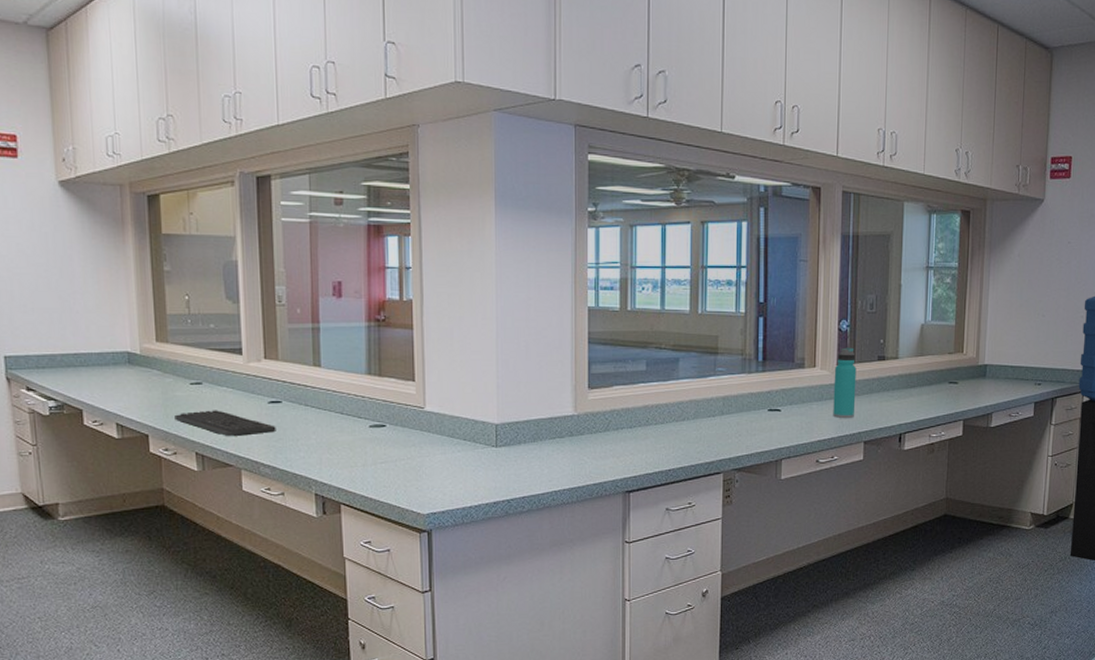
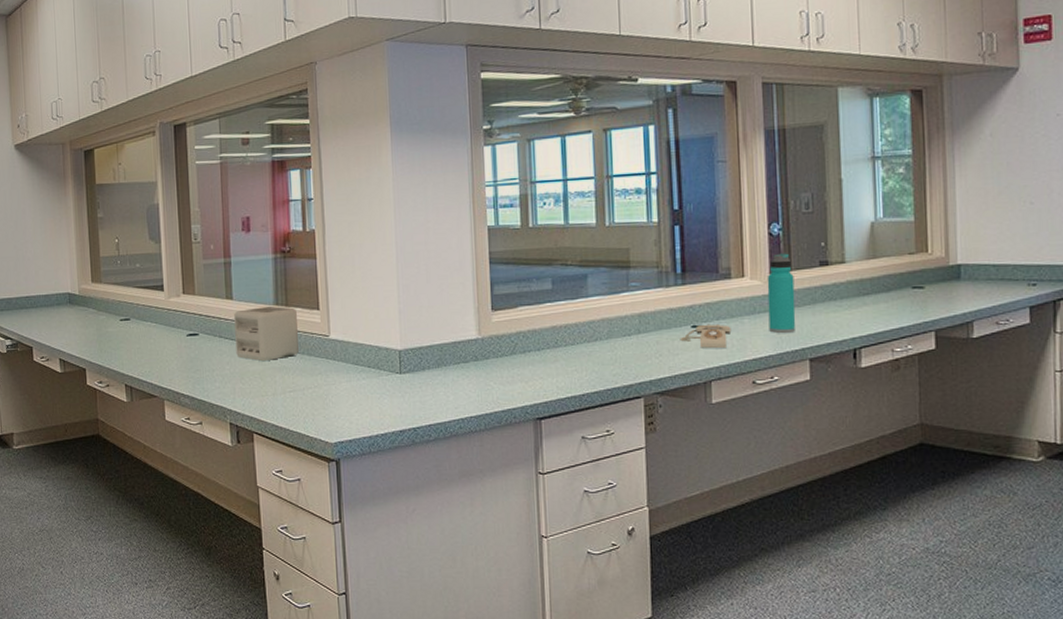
computer keyboard: present [174,410,276,437] -> none [107,344,194,370]
desk organizer: none [322,375,393,432] -> present [234,305,300,362]
telephone: none [757,408,802,431] -> present [680,323,732,349]

